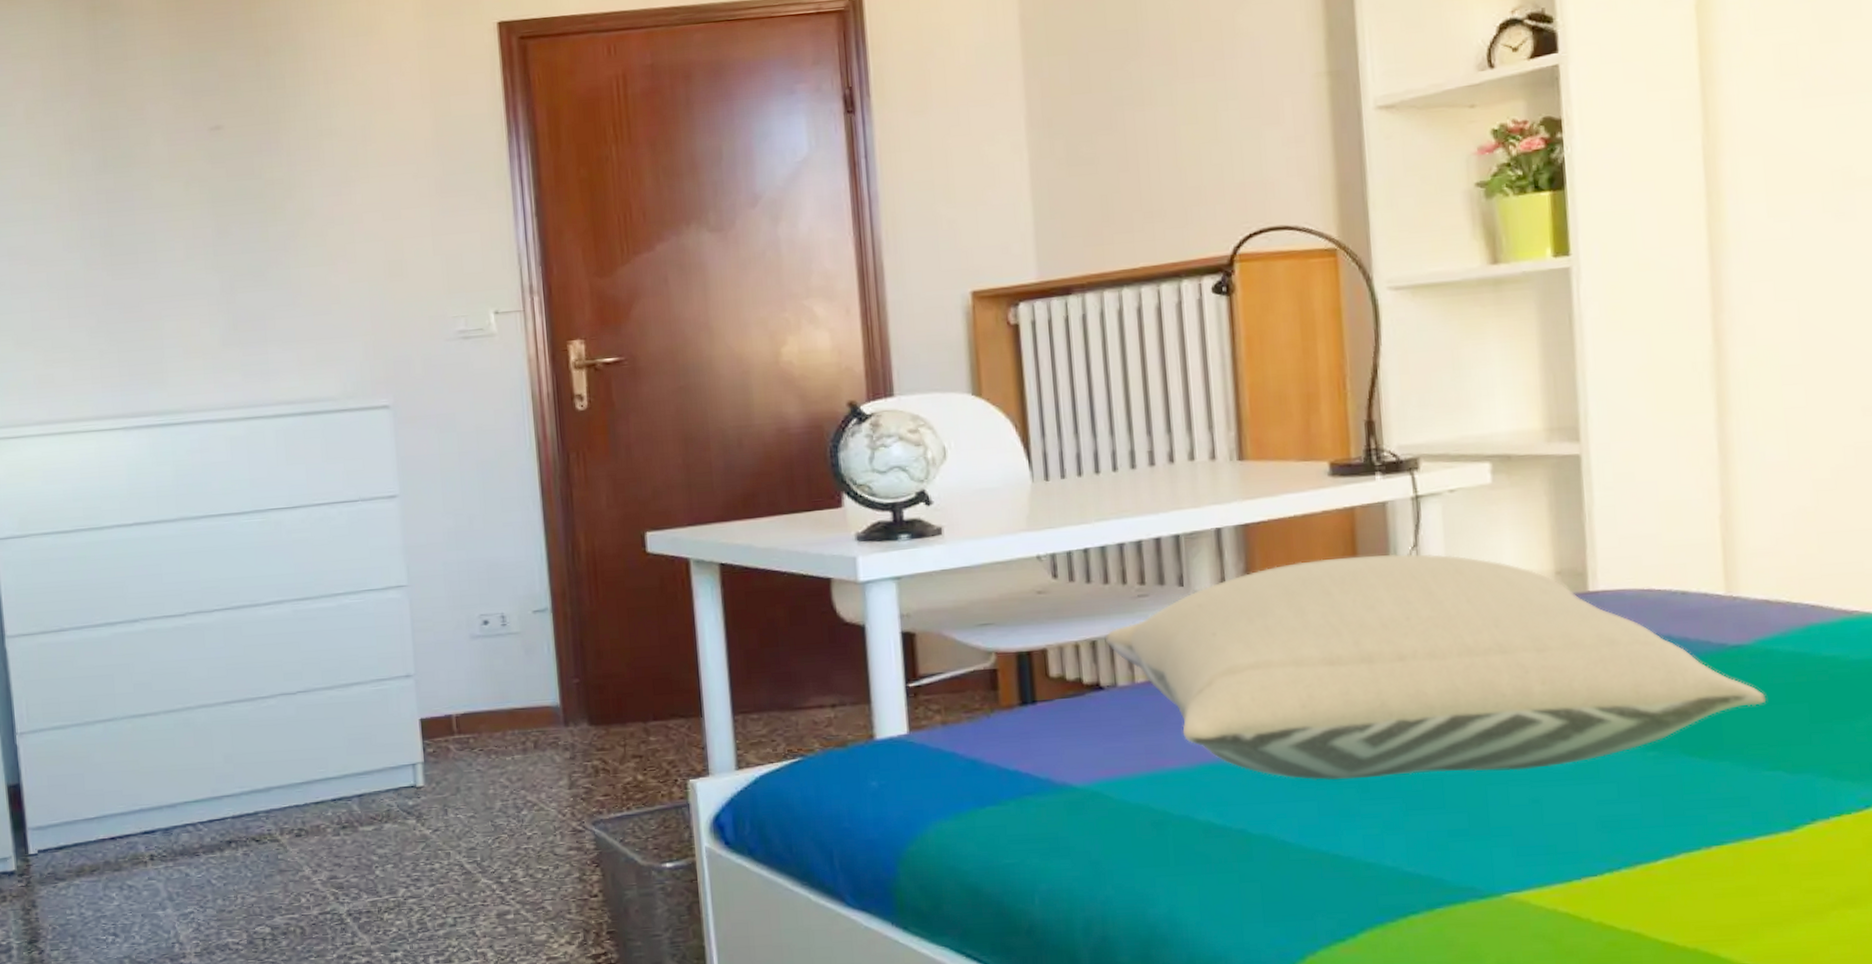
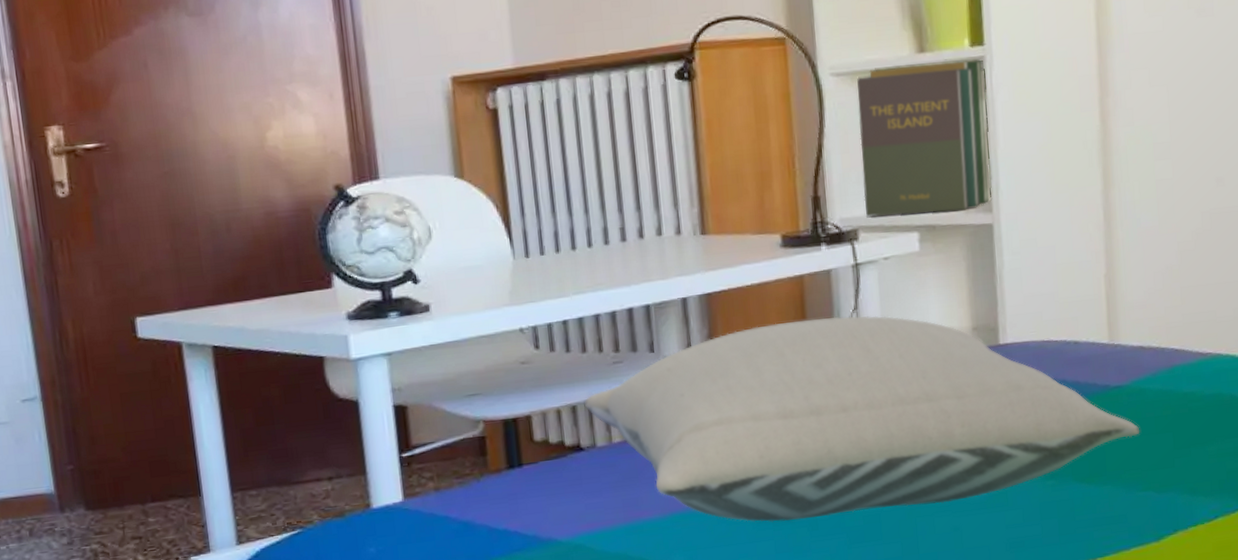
books: none [1419,272,1578,445] -> present [857,60,991,217]

